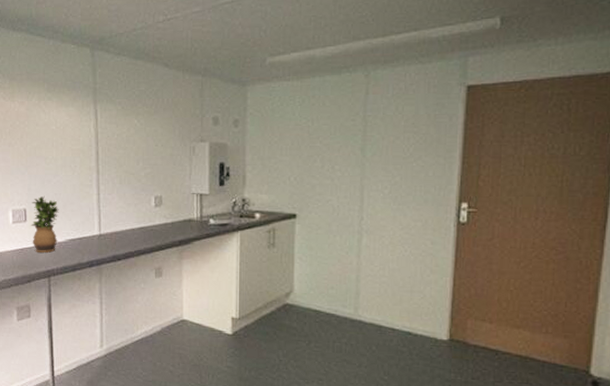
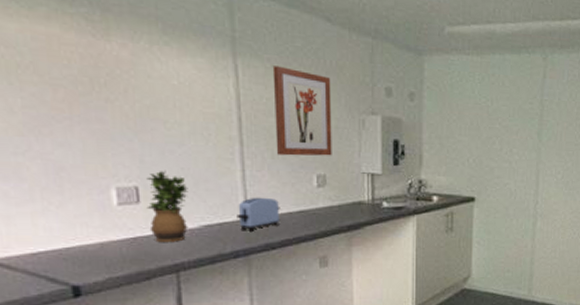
toaster: none [92,216,125,245] -> present [237,197,280,231]
wall art: none [122,108,168,181] -> present [272,66,332,156]

